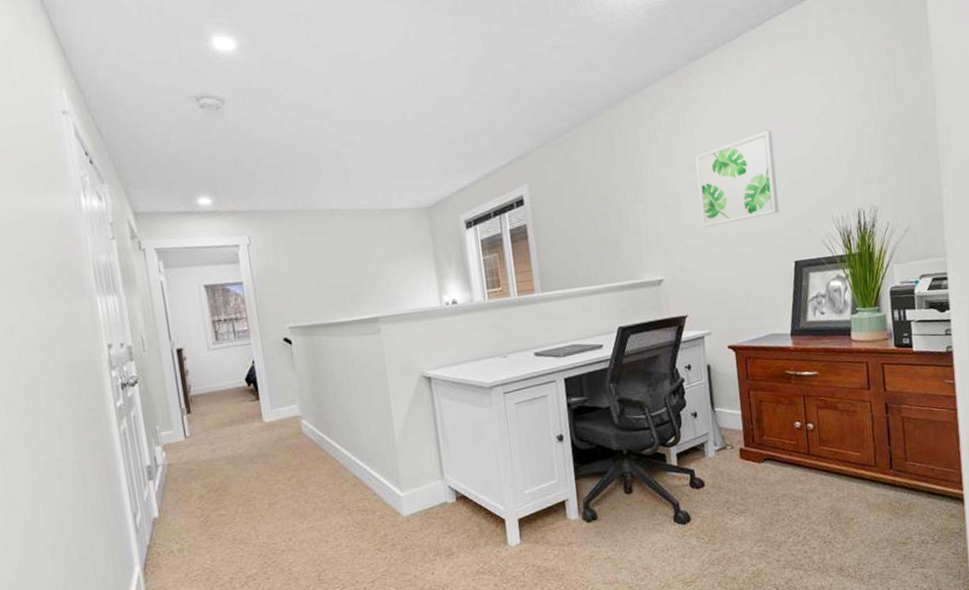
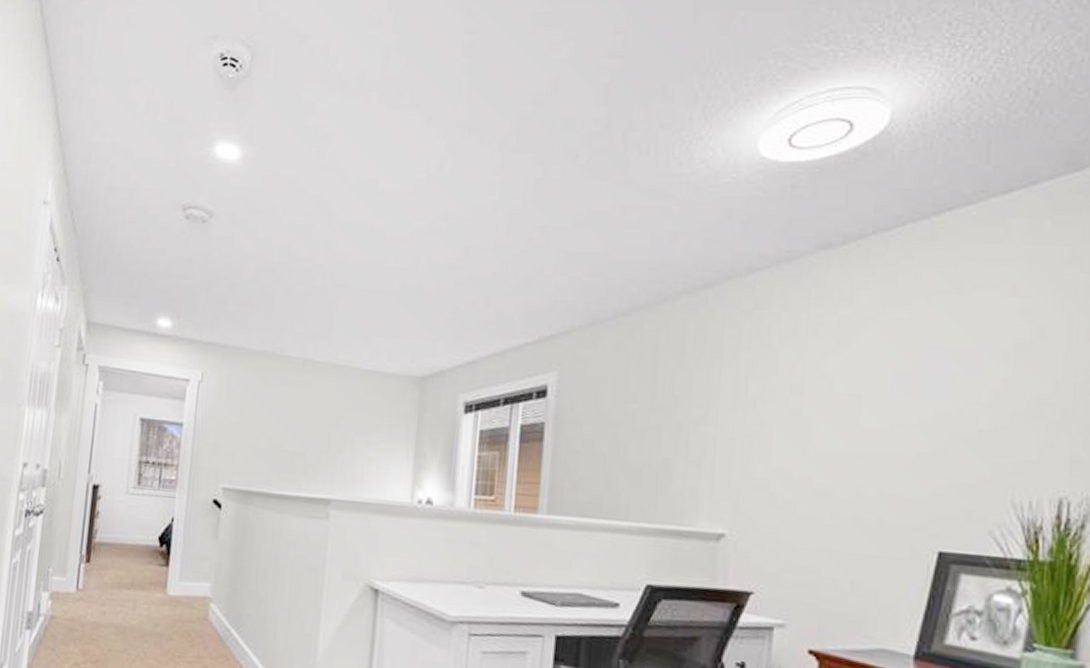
wall art: present [695,131,780,227] -> none [797,360,932,478]

